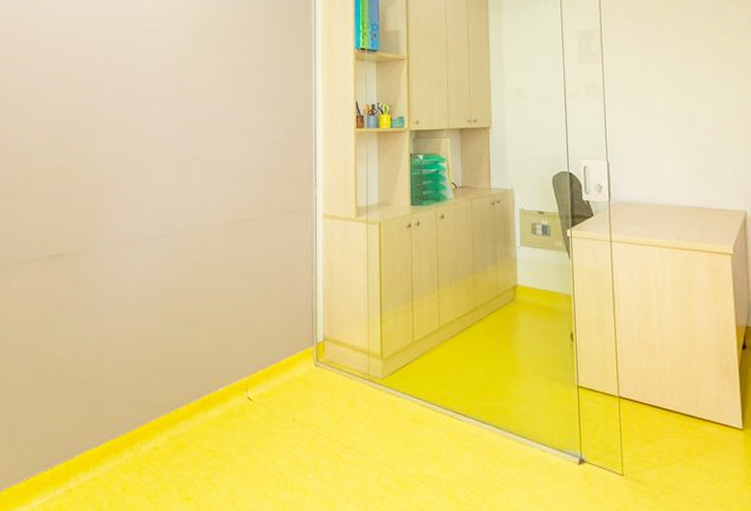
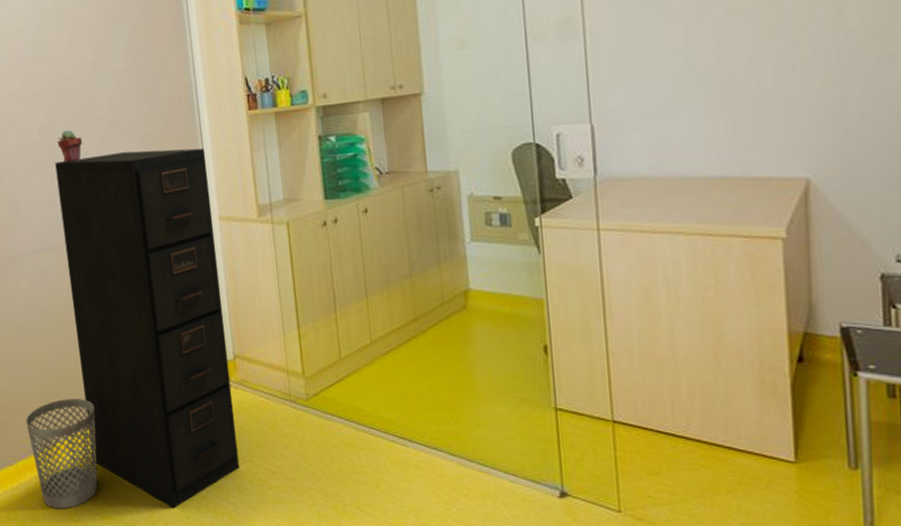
wastebasket: none [119,378,190,491] -> present [25,399,98,509]
filing cabinet: none [181,154,319,487] -> present [55,148,240,509]
potted succulent: none [189,131,212,159] -> present [57,129,83,163]

